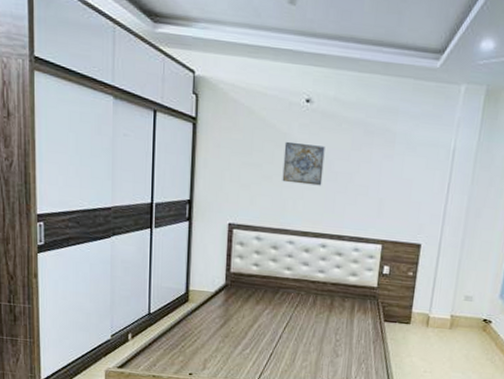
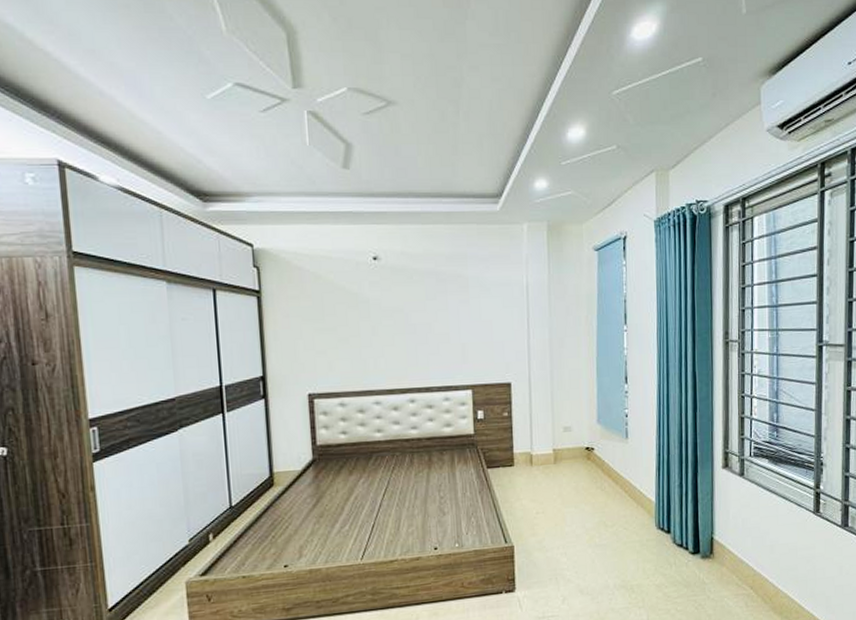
wall art: present [282,141,325,186] -> none [357,300,402,343]

